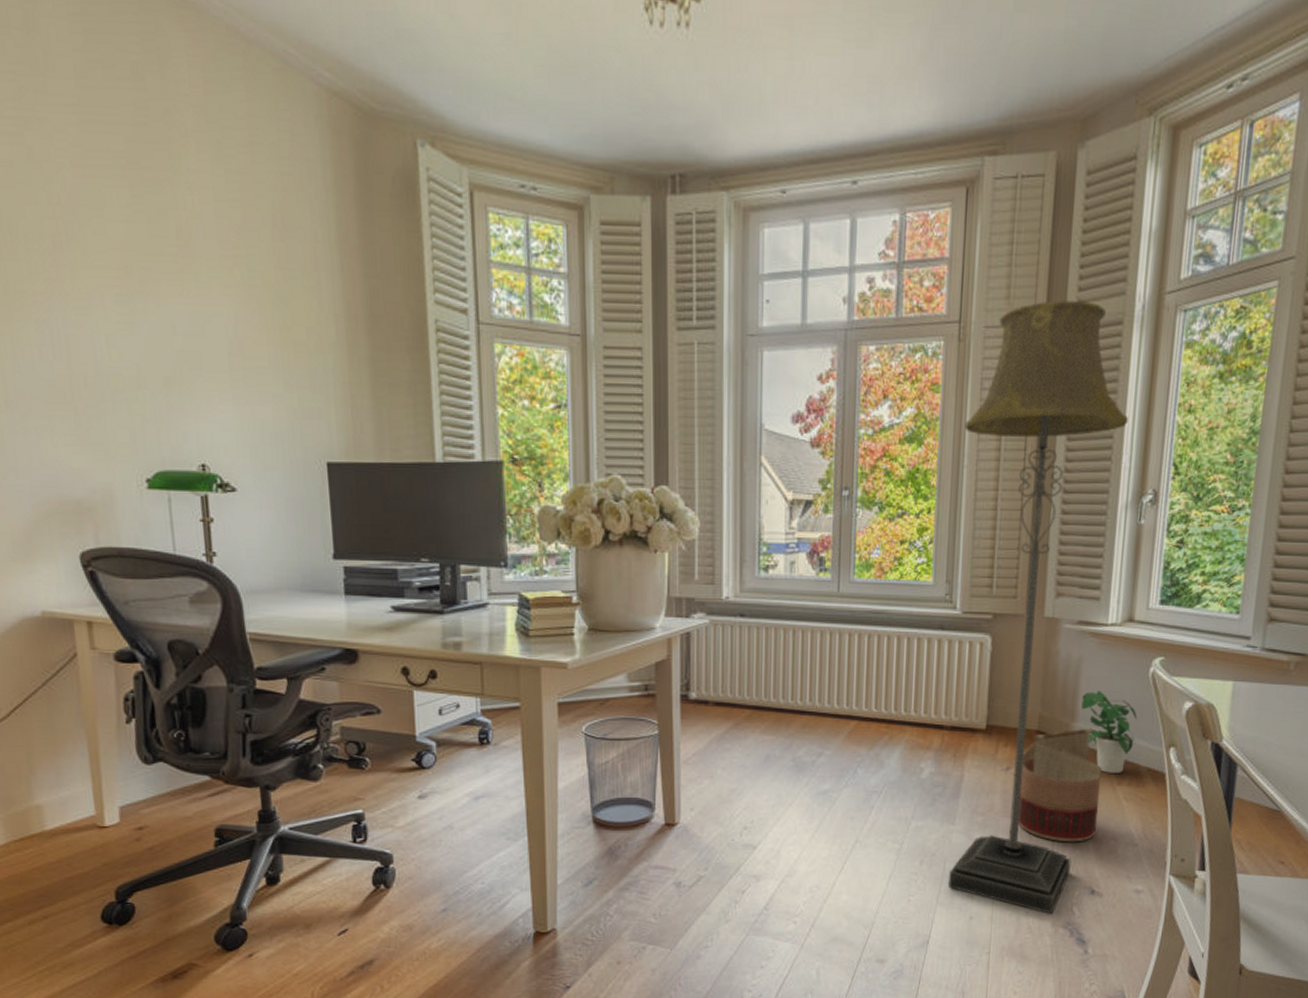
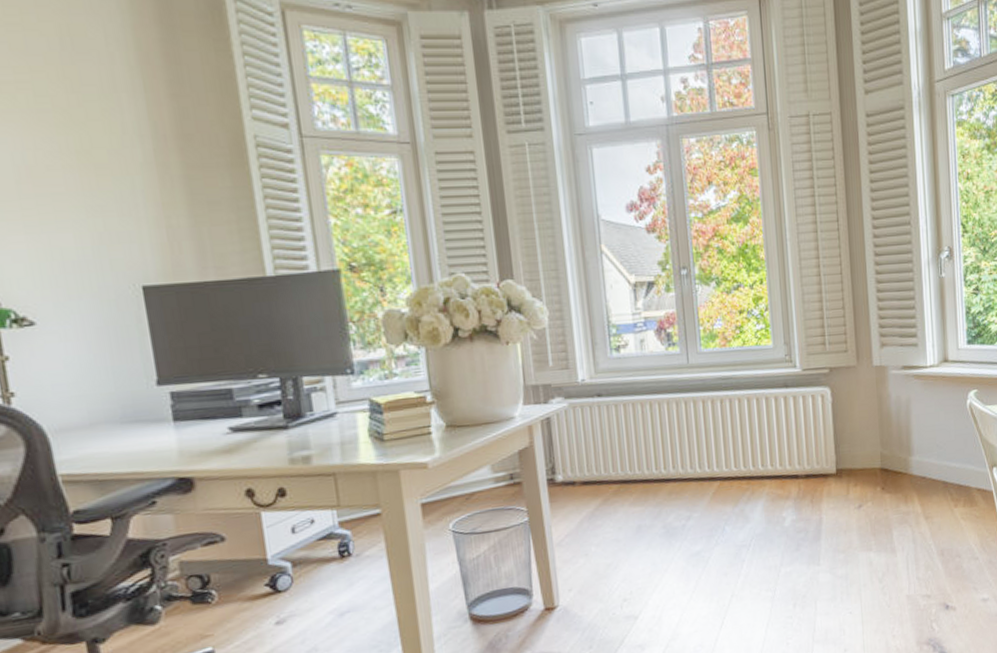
floor lamp: present [949,300,1128,914] -> none [783,91,926,634]
basket: present [1018,728,1103,843] -> none [872,459,943,566]
potted plant: present [1081,690,1138,774] -> none [915,425,964,498]

